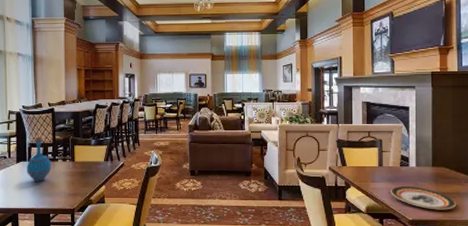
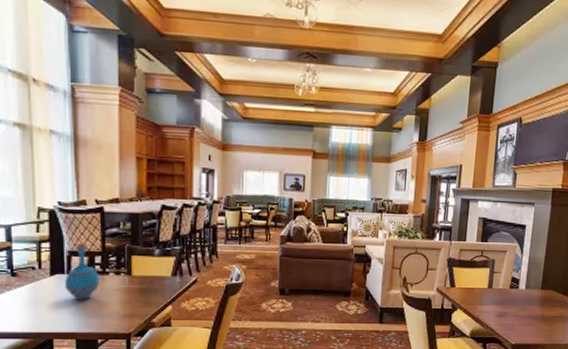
plate: present [390,186,457,210] -> none [497,309,560,334]

